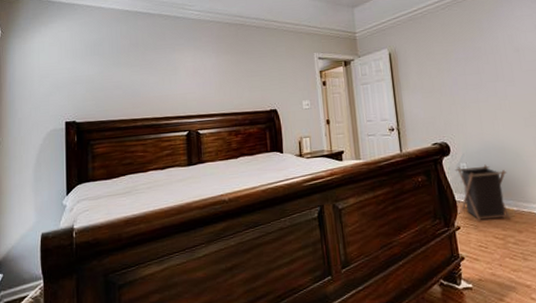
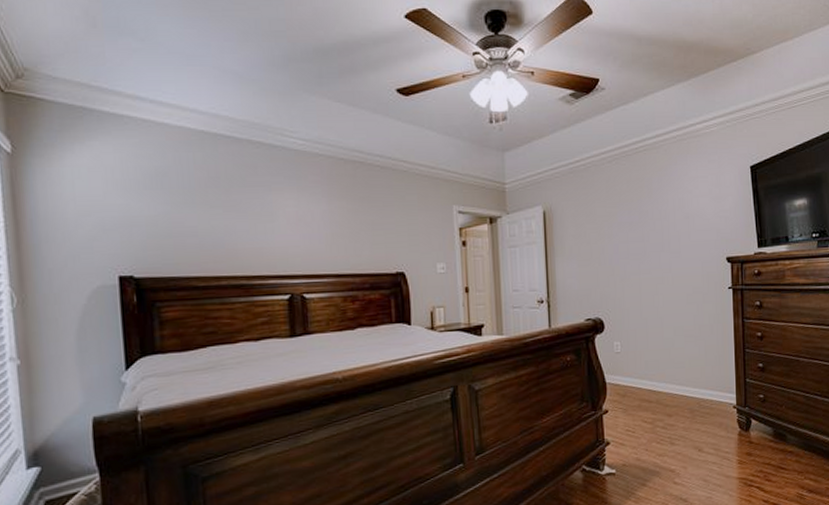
laundry basket: present [454,164,512,221] -> none [607,343,663,405]

